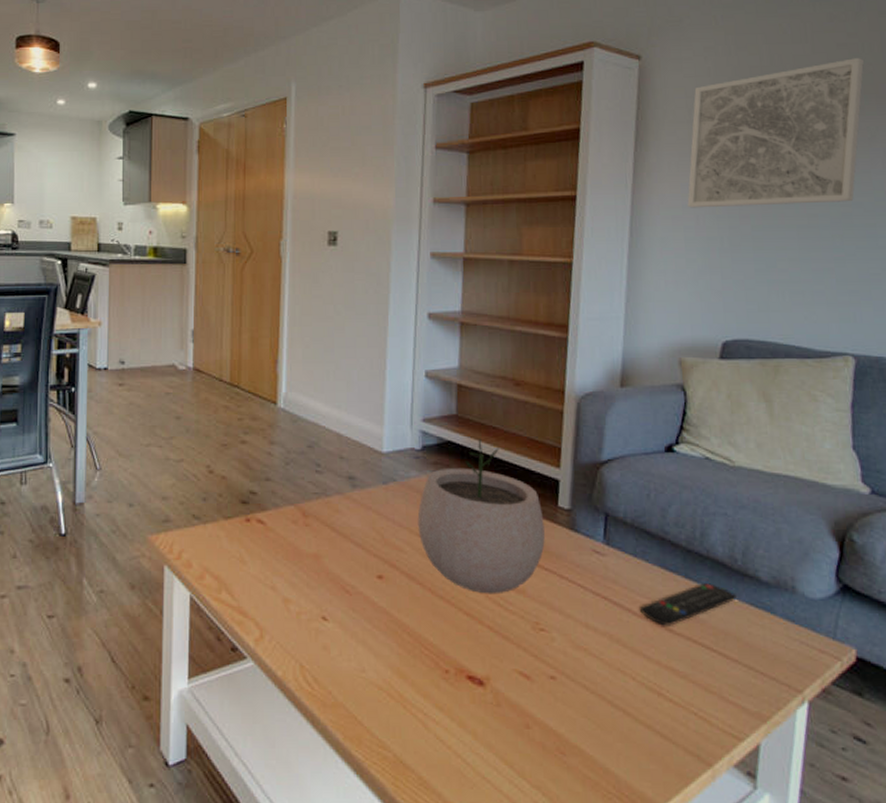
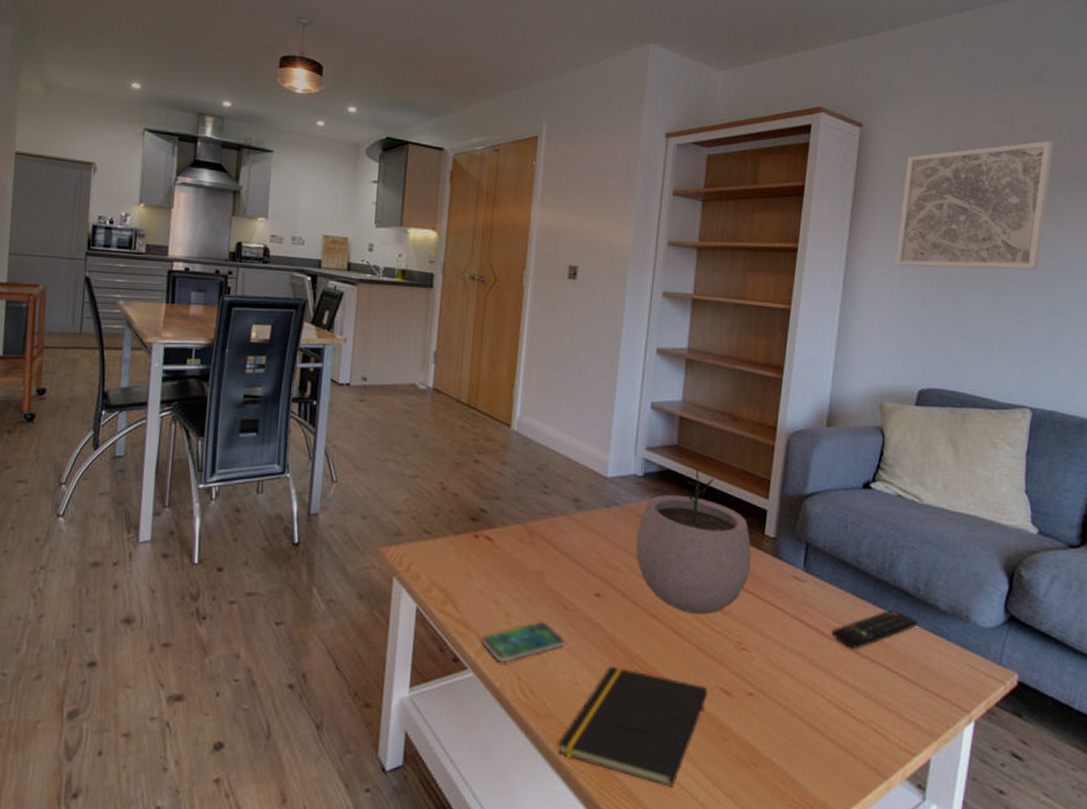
smartphone: none [260,606,348,651] -> present [481,621,565,663]
notepad: none [347,651,507,779] -> present [558,665,709,788]

